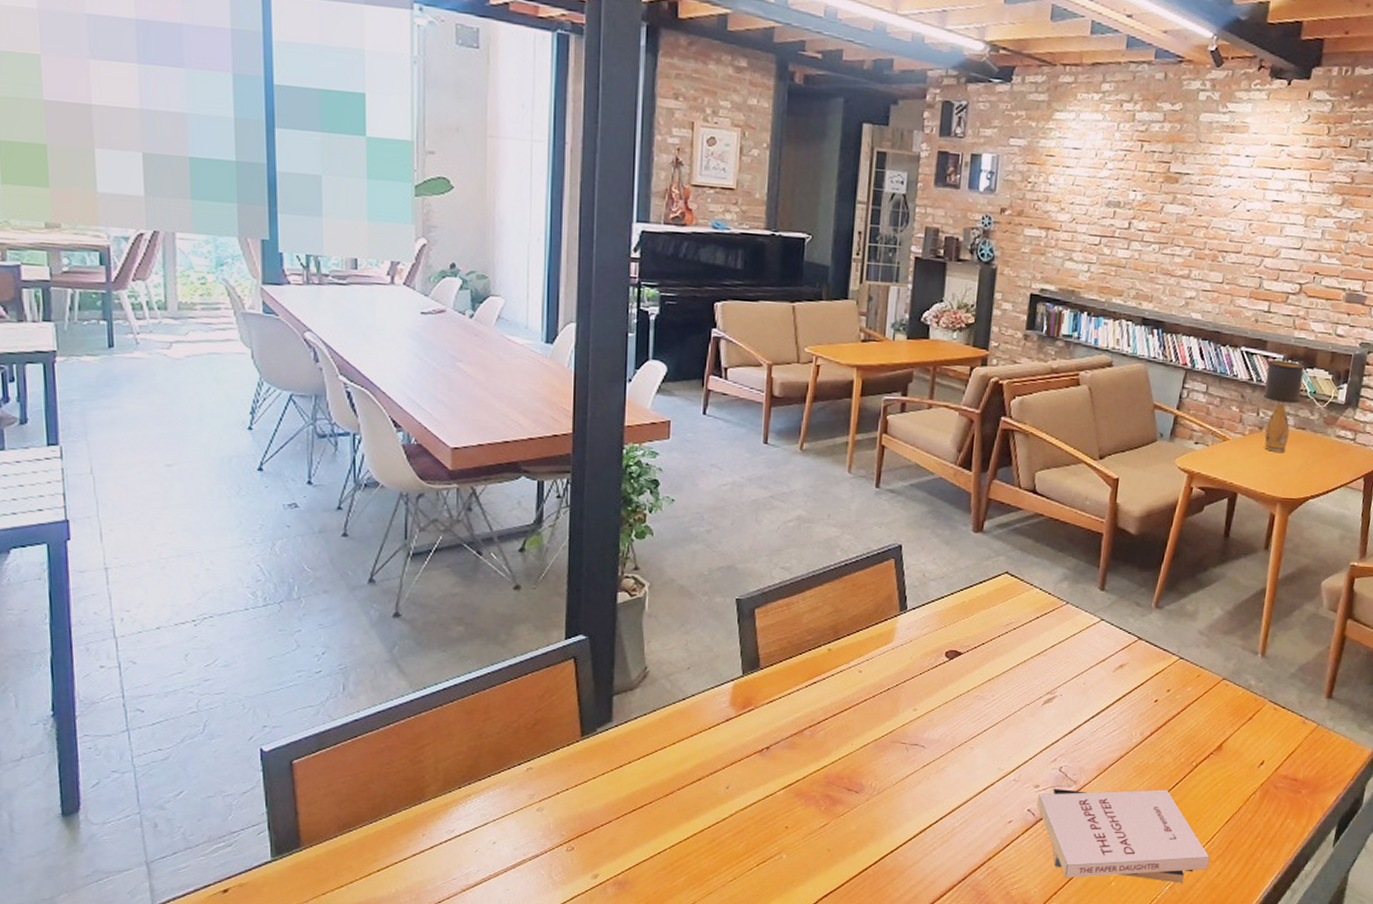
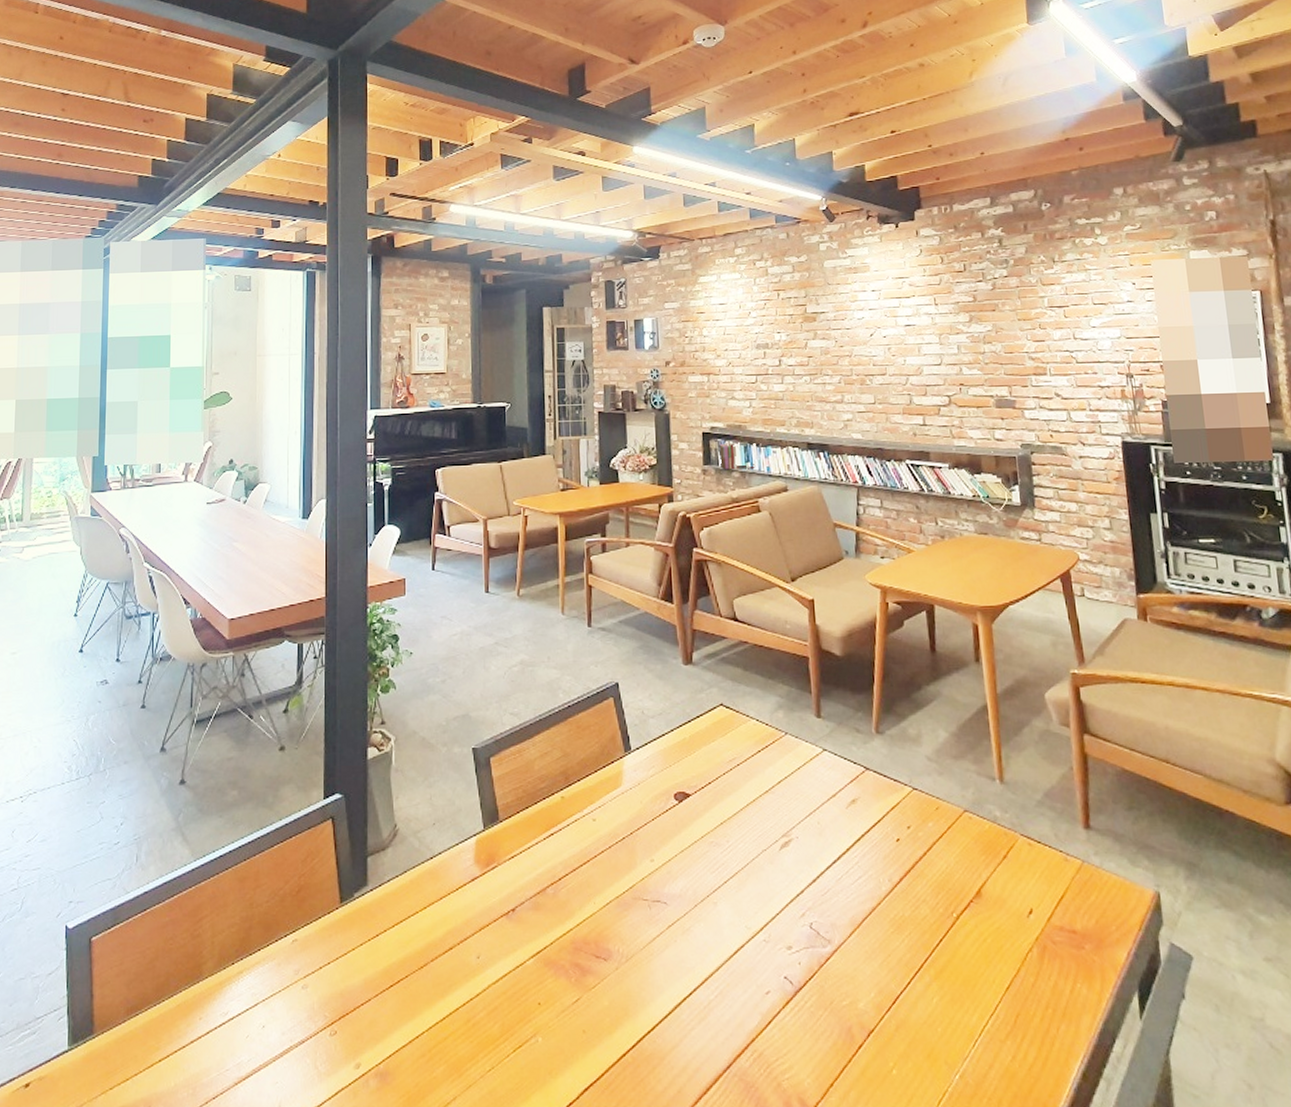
books: present [1037,789,1210,883] -> none [793,948,999,1070]
table lamp: present [1263,360,1304,453] -> none [935,469,976,561]

